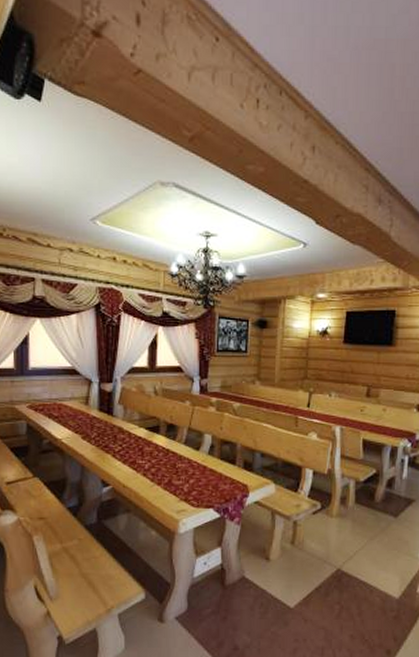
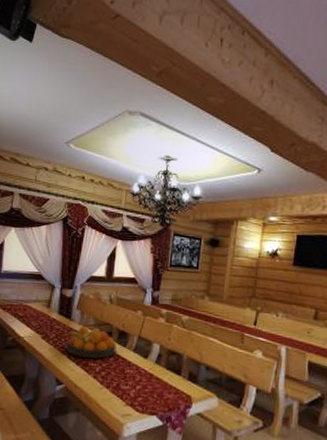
fruit bowl: none [109,422,166,456] -> present [65,326,117,359]

